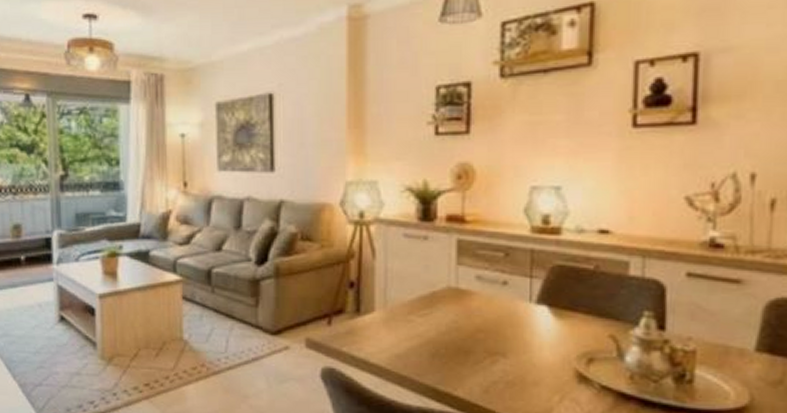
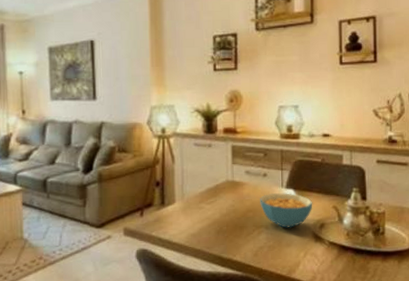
cereal bowl: none [496,309,578,360] -> present [260,193,313,228]

